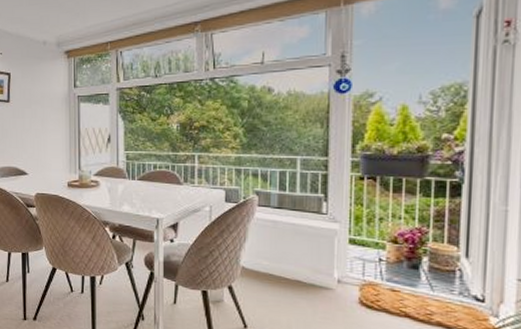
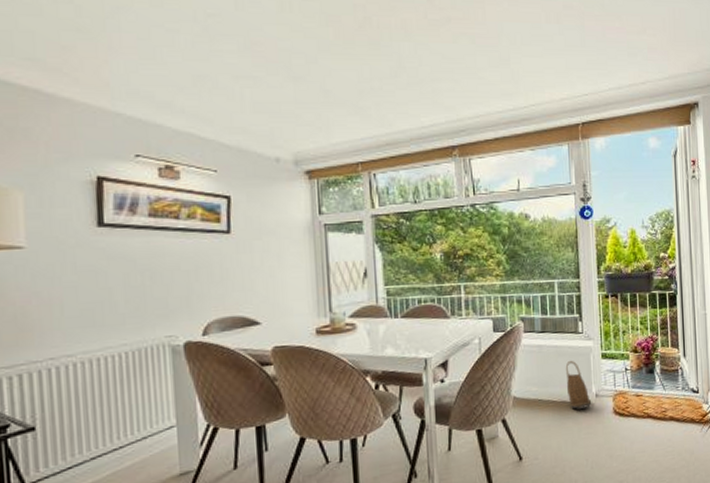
basket: none [302,240,332,292] -> present [565,360,592,409]

